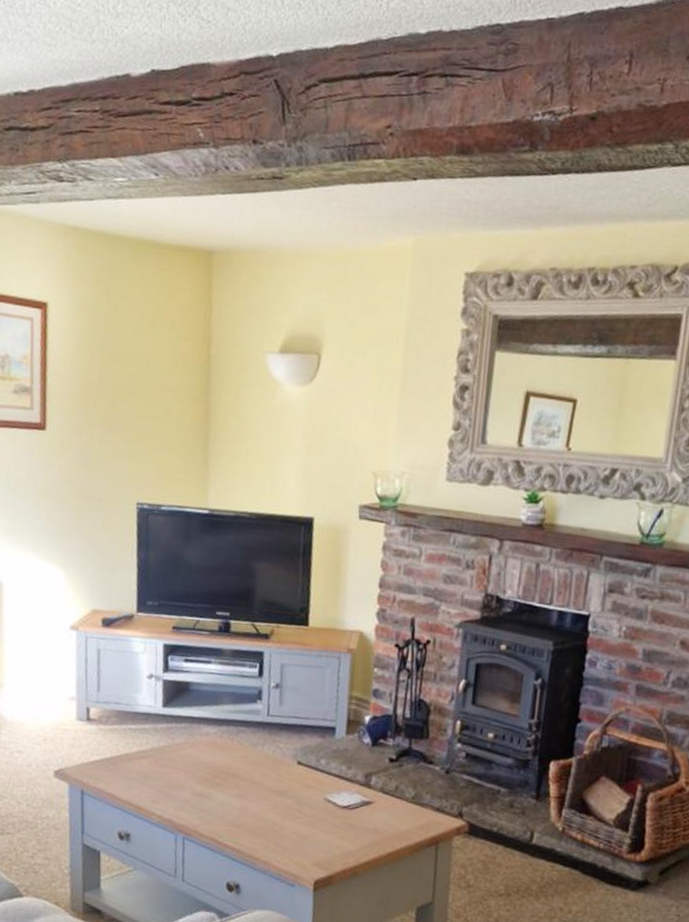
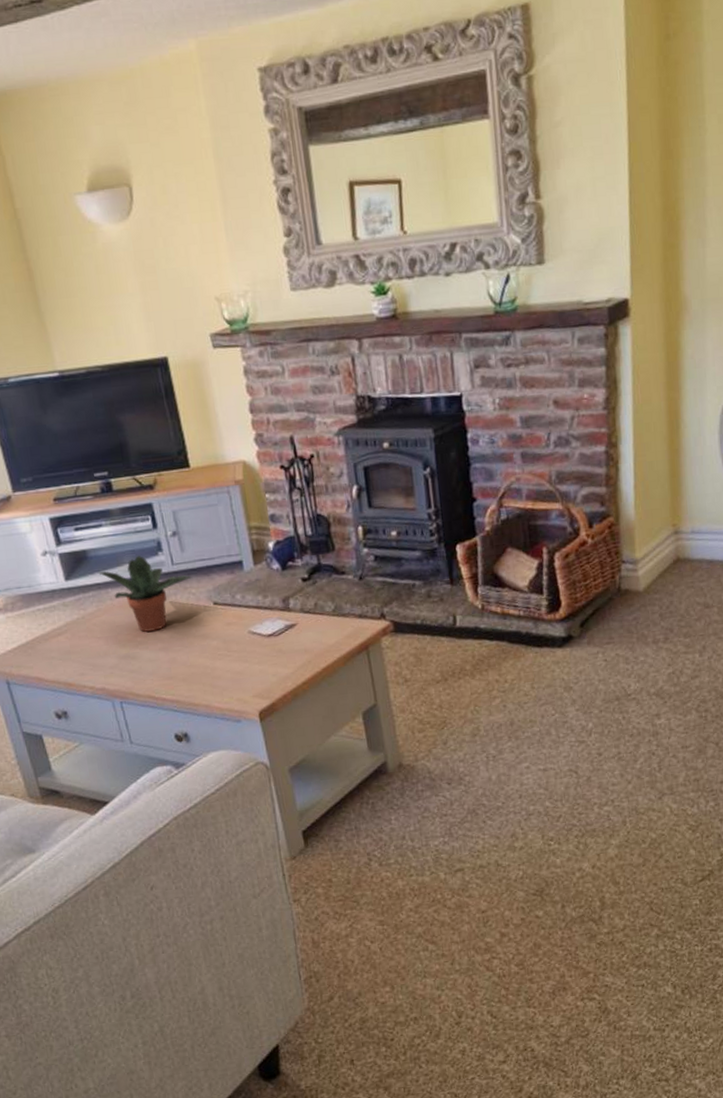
potted plant: none [194,698,283,776] -> present [97,555,192,632]

